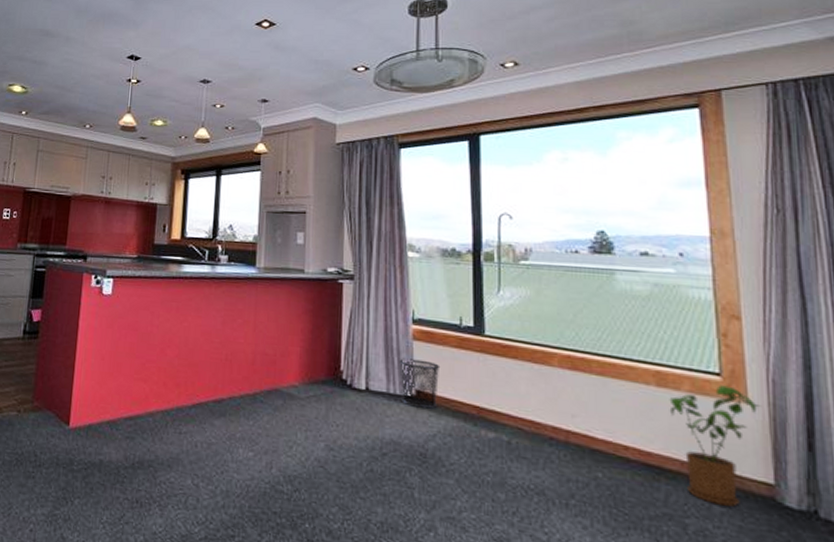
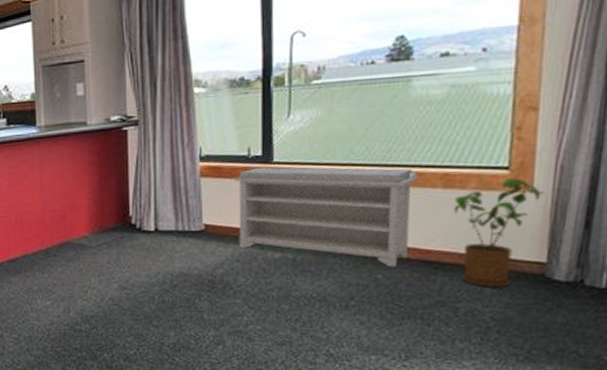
waste bin: present [399,358,441,409] -> none [187,195,228,240]
bench: none [447,338,630,467] -> present [235,167,418,267]

